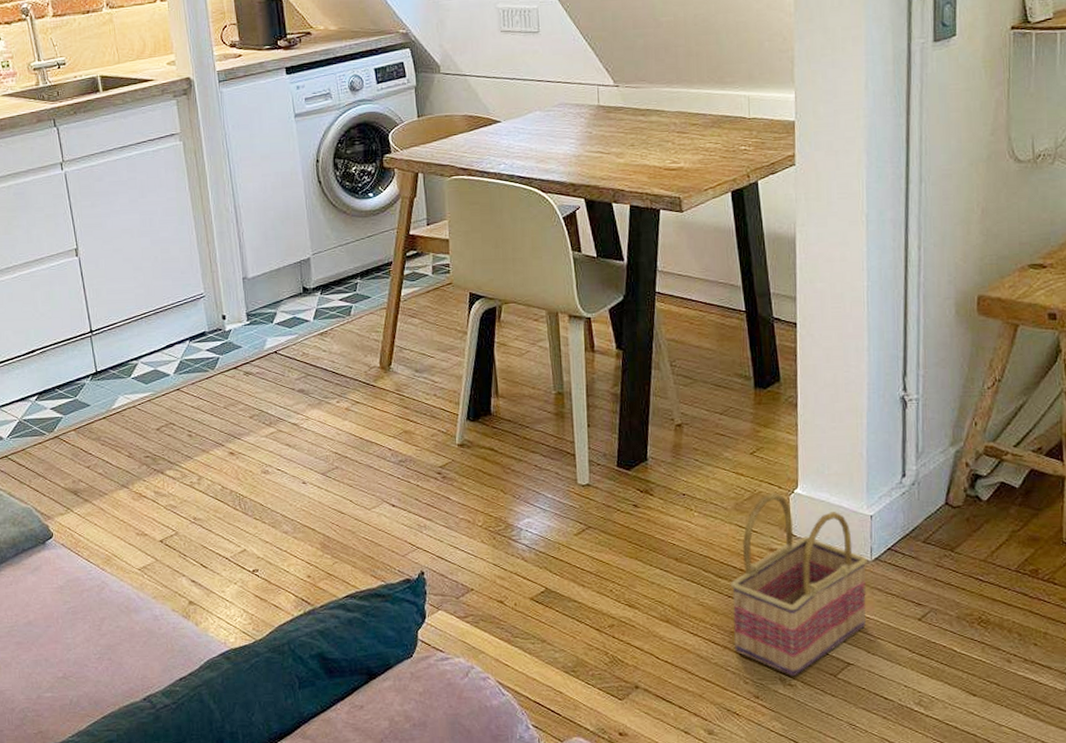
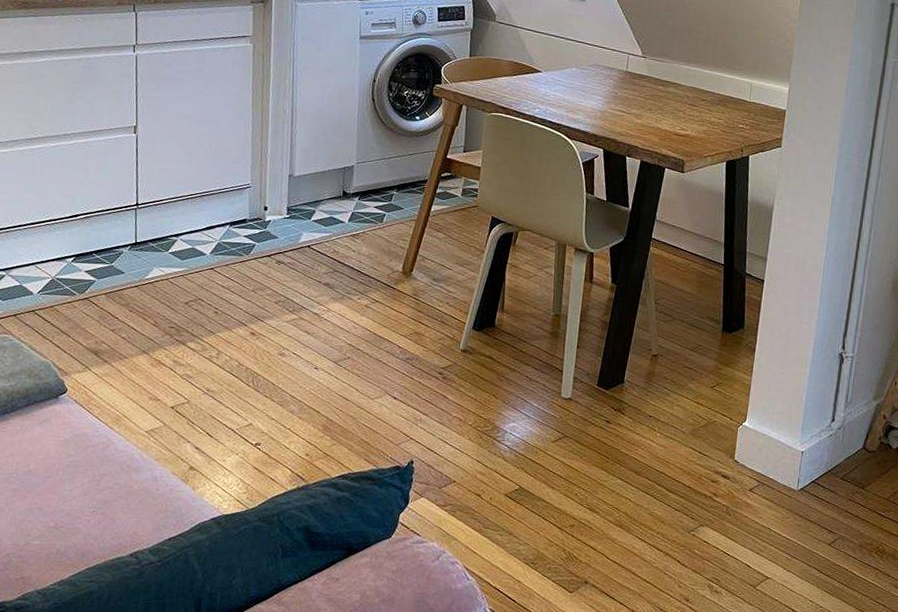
basket: present [731,493,867,677] -> none [674,423,794,585]

